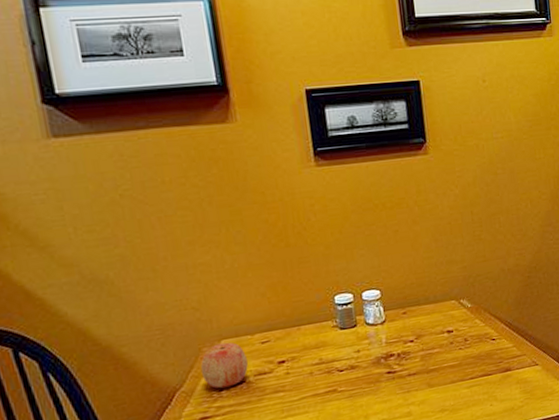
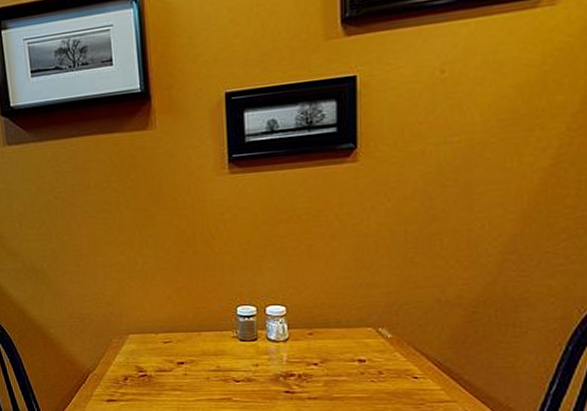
apple: present [200,342,248,389] -> none [110,337,151,378]

